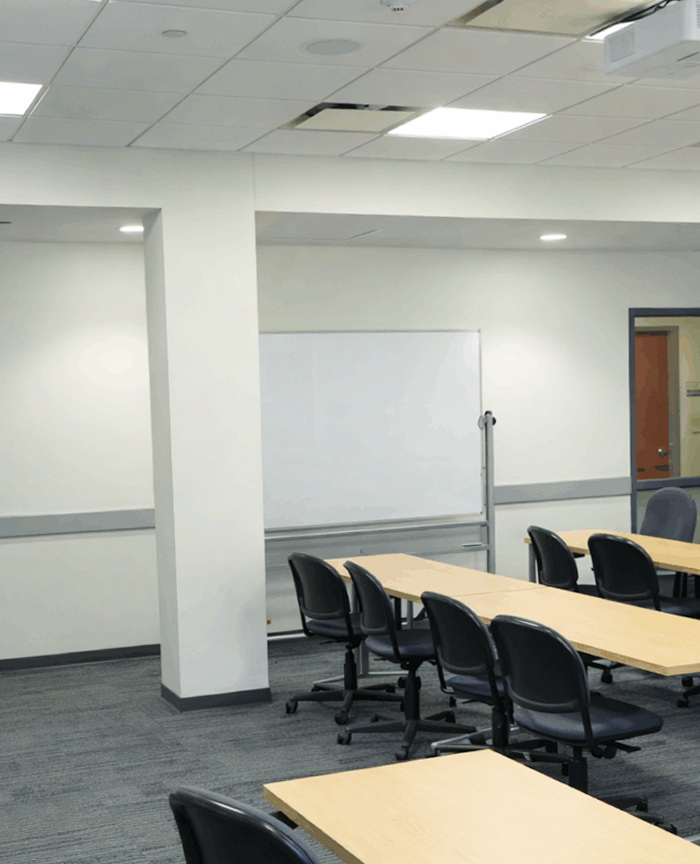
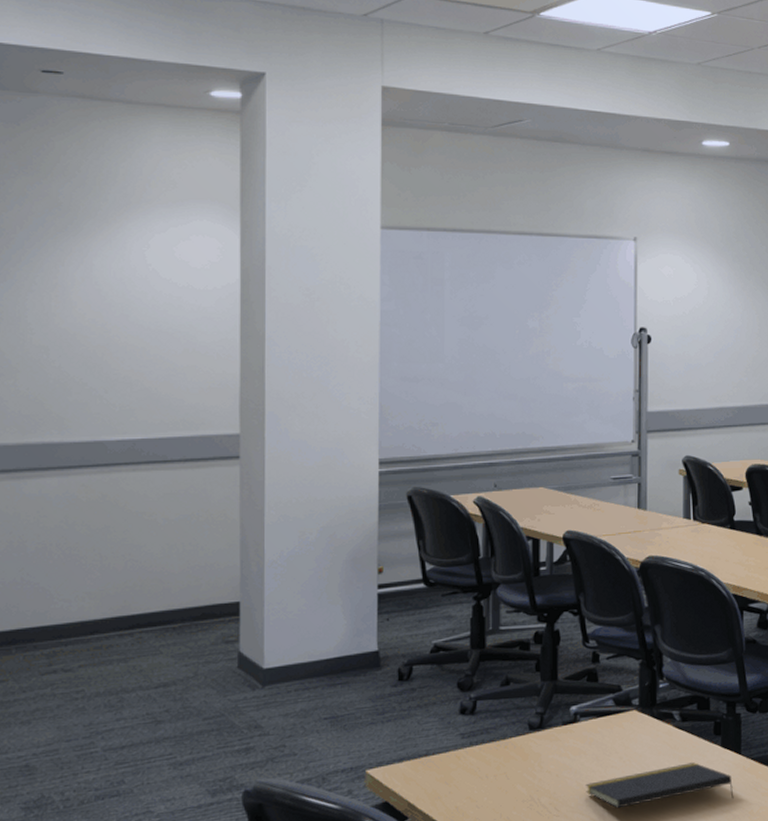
notepad: none [447,798,582,833] -> present [586,762,734,809]

